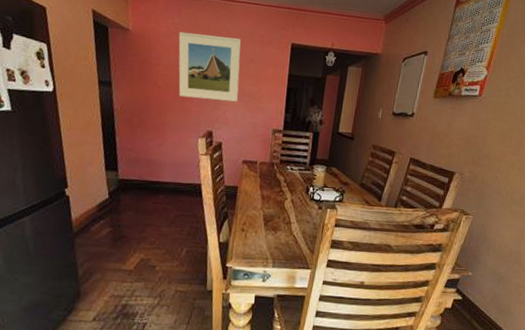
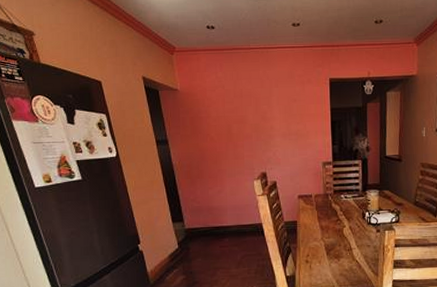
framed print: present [178,31,241,102] -> none [223,81,287,144]

